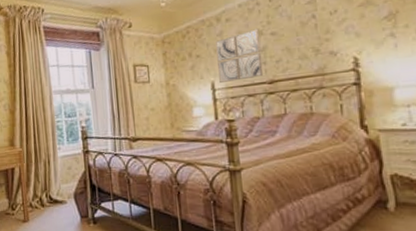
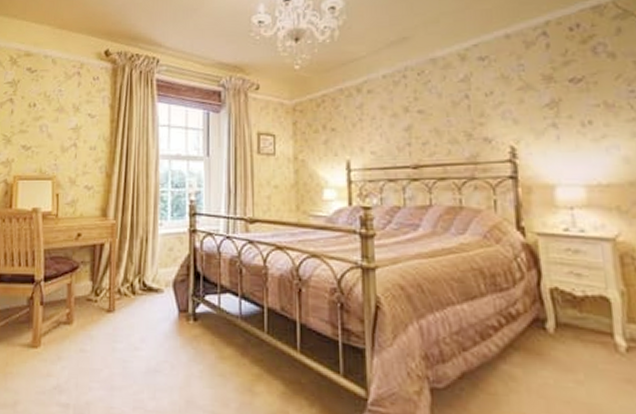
wall art: present [216,28,264,84] -> none [355,104,407,164]

